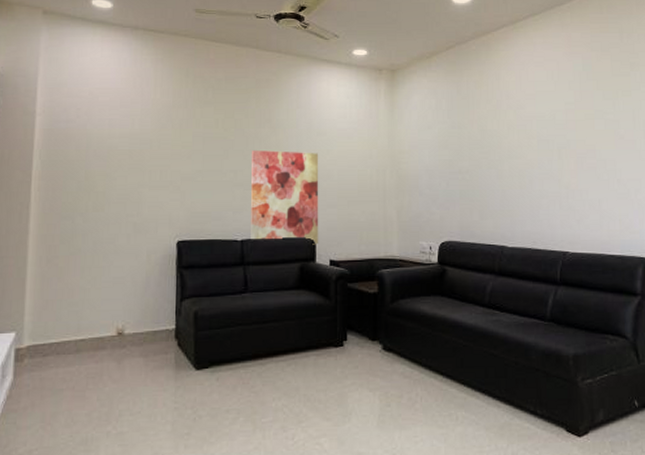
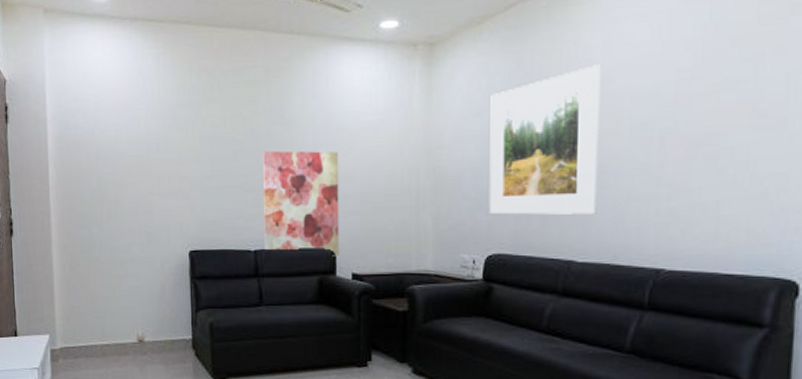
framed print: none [439,95,520,209] -> present [489,64,602,215]

